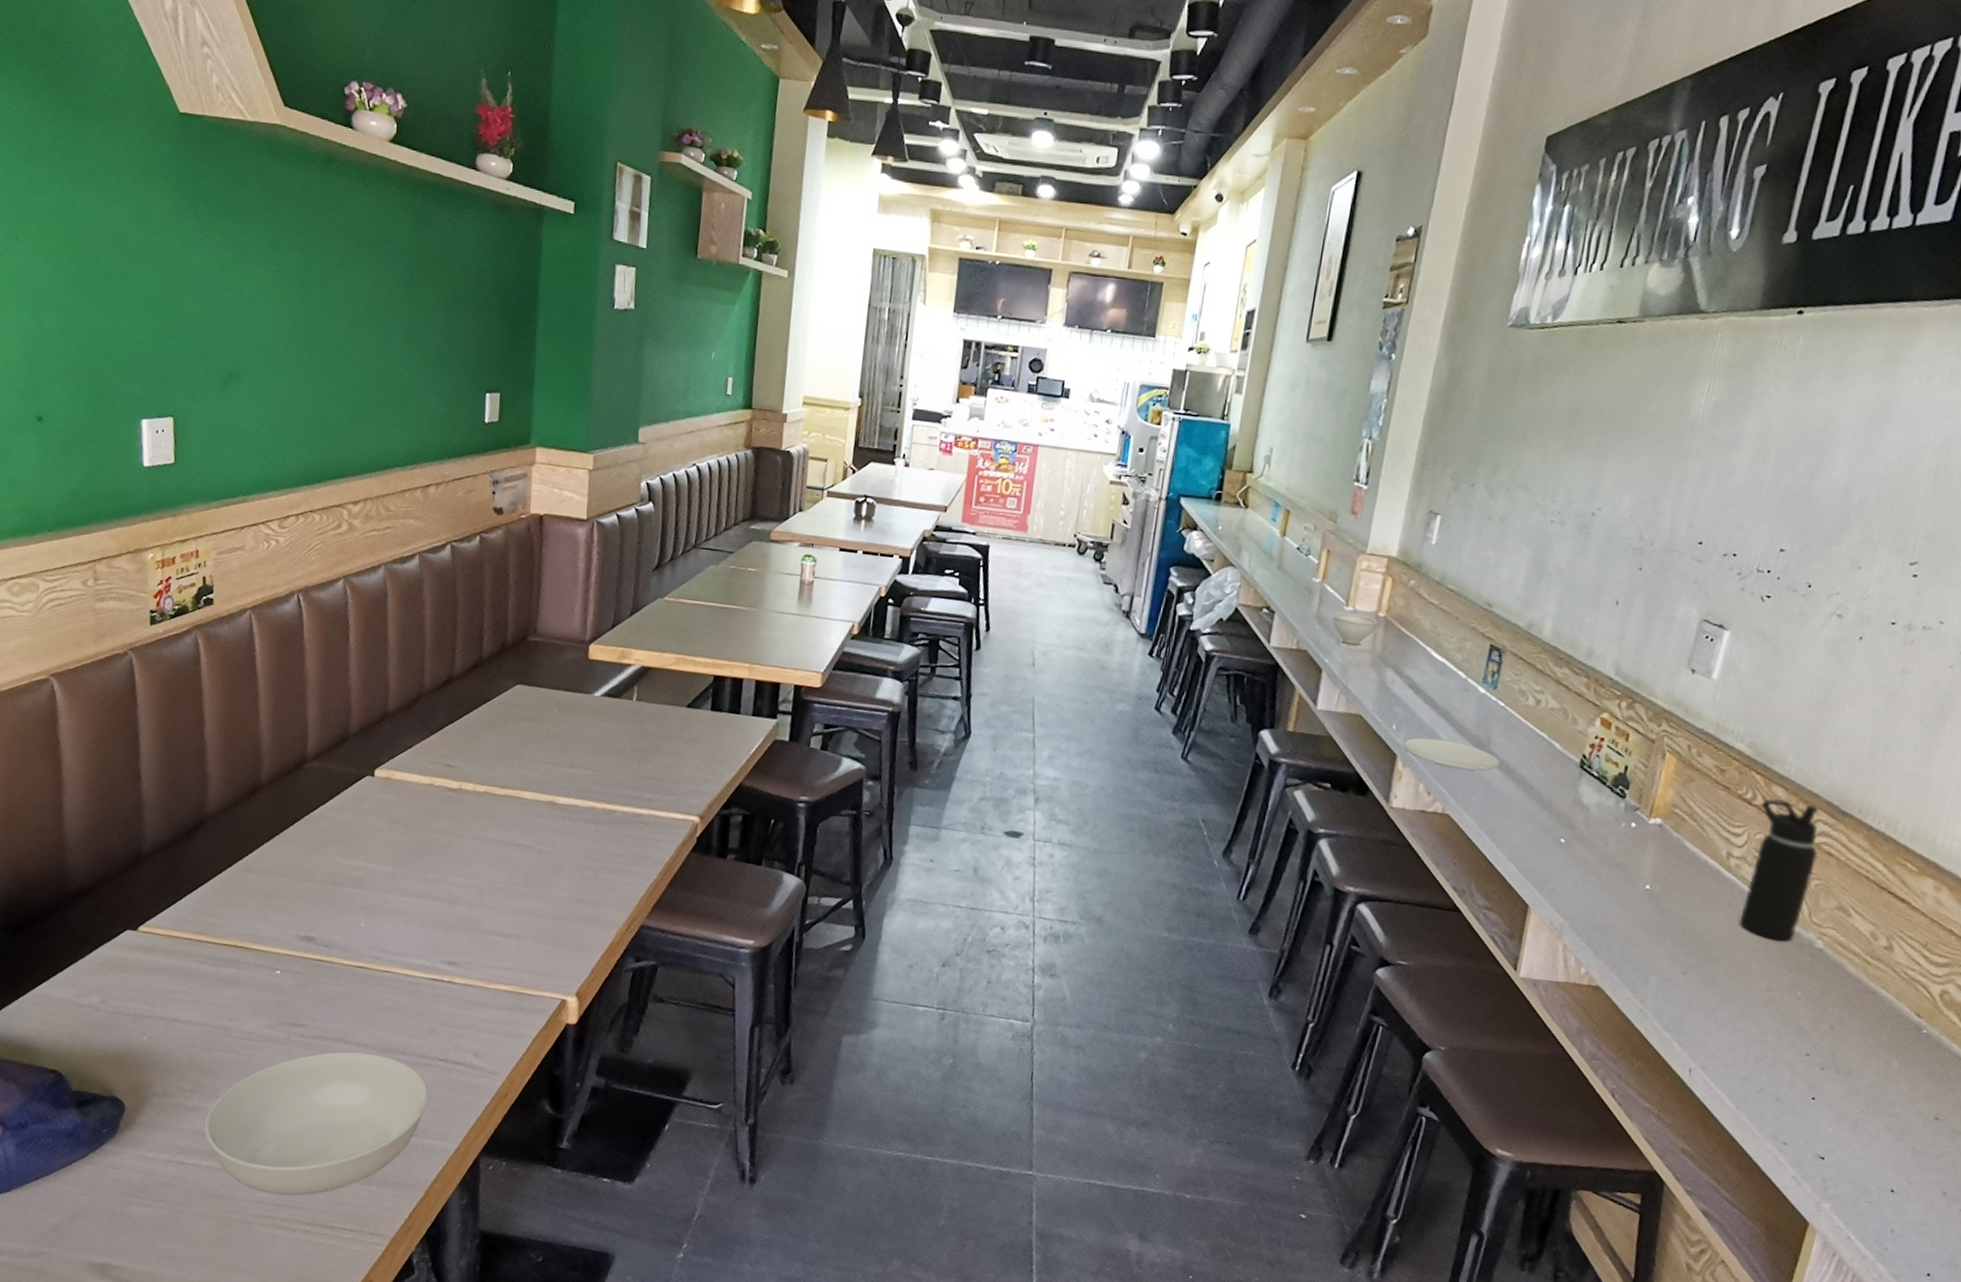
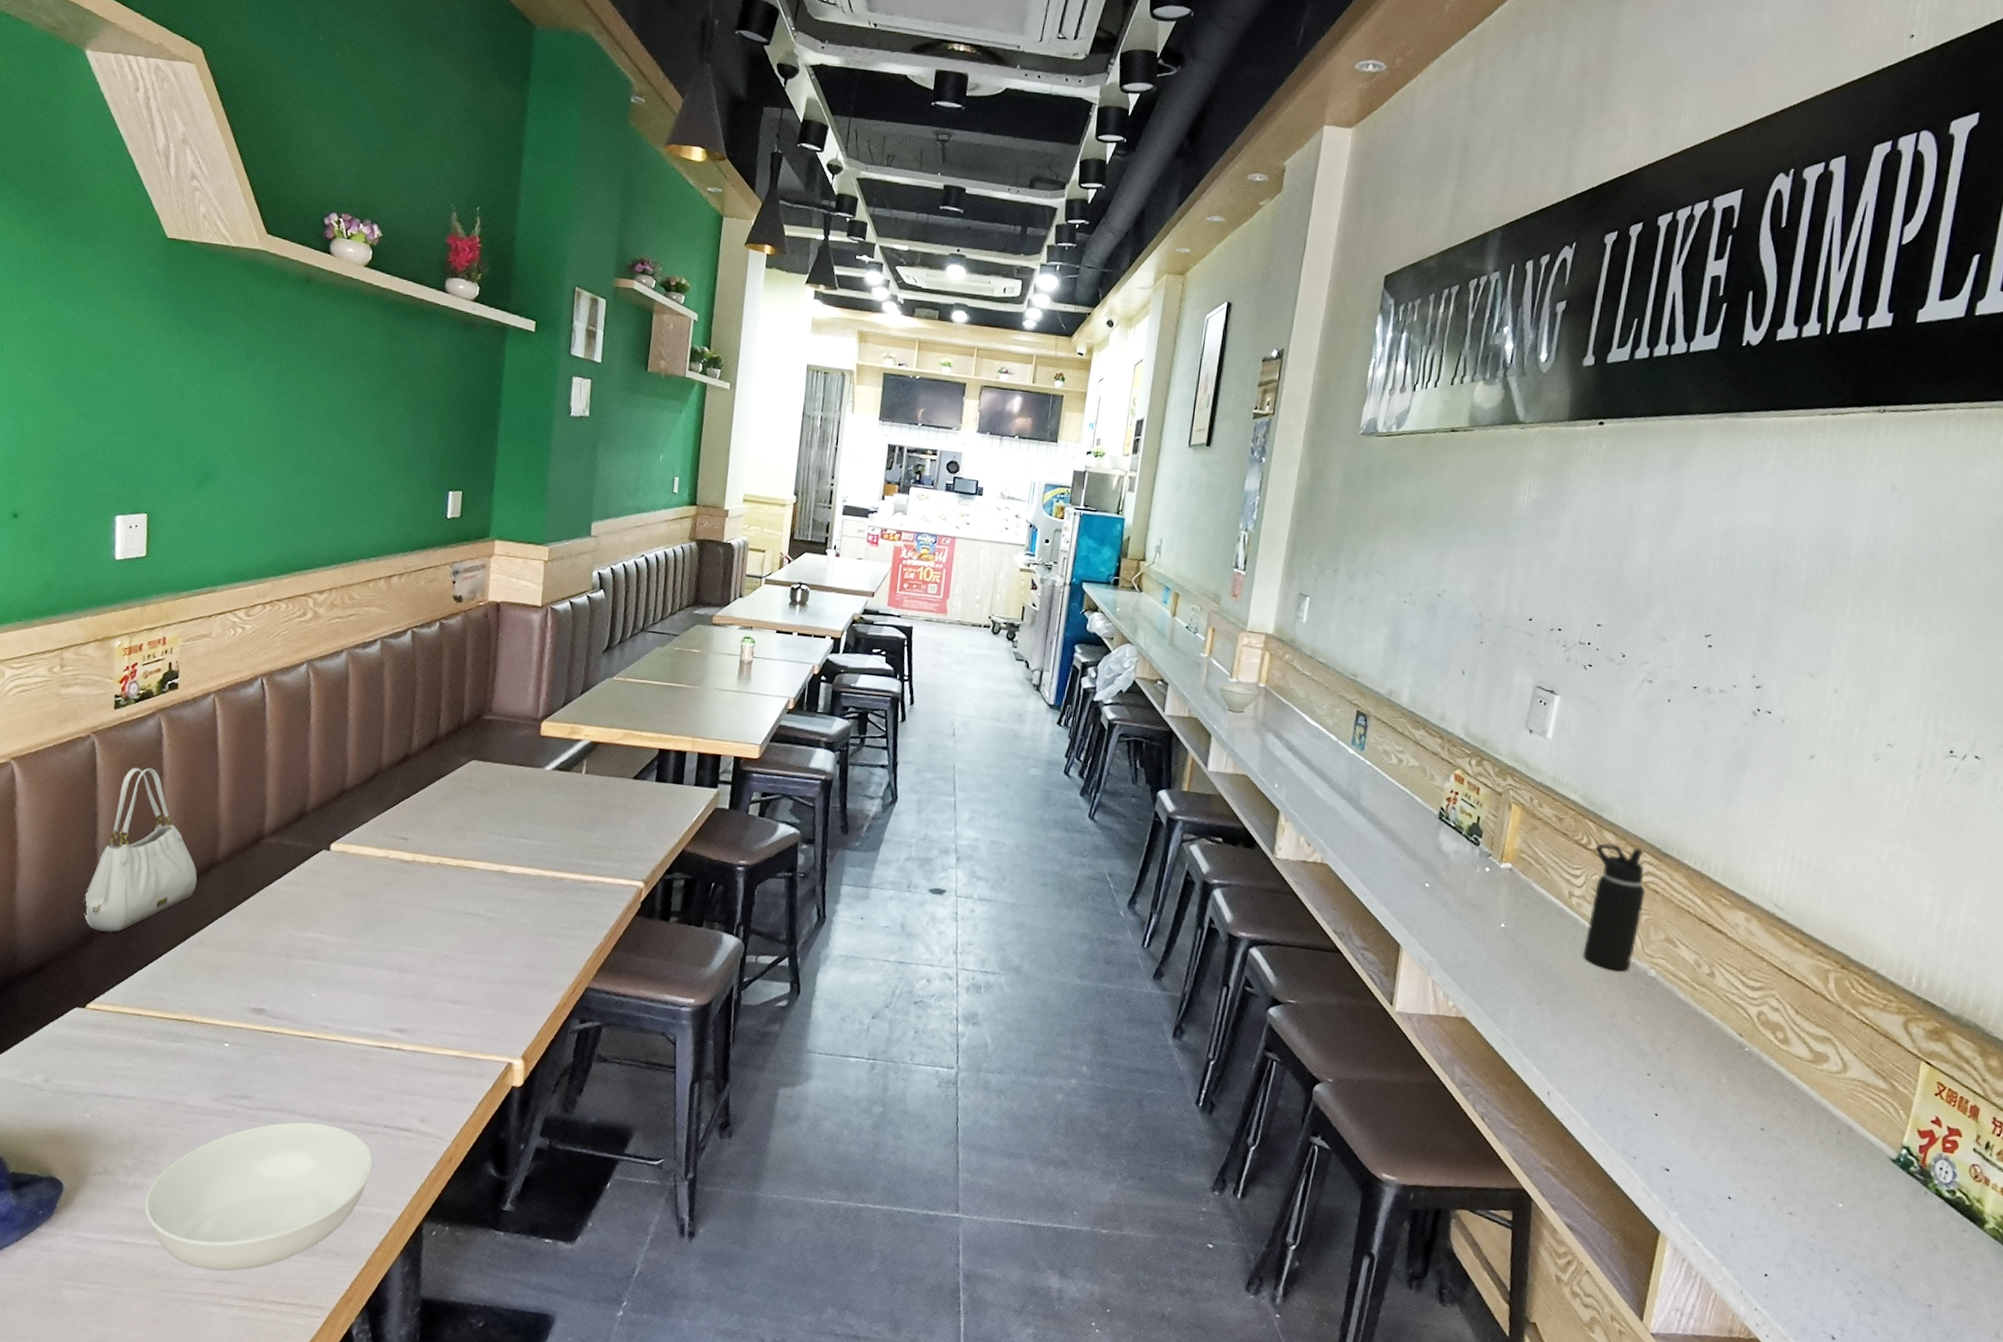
handbag: none [131,686,242,855] -> present [84,767,197,933]
plate: present [1403,737,1500,771] -> none [1285,794,1370,824]

